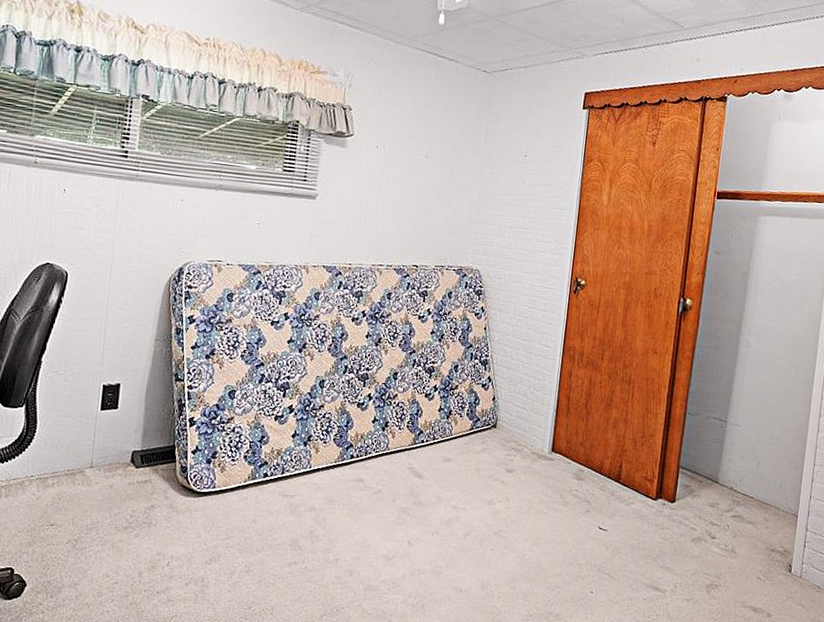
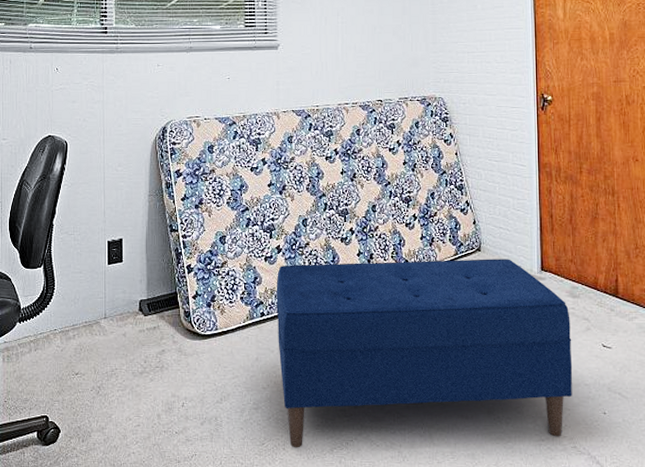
bench: none [277,426,573,614] -> present [276,259,573,448]

